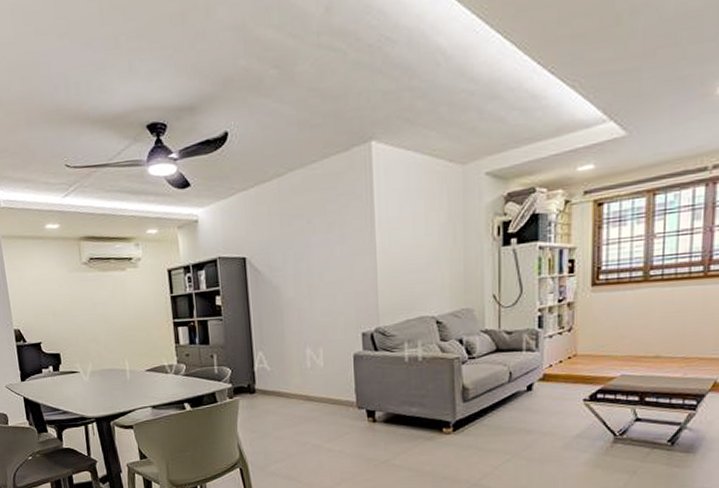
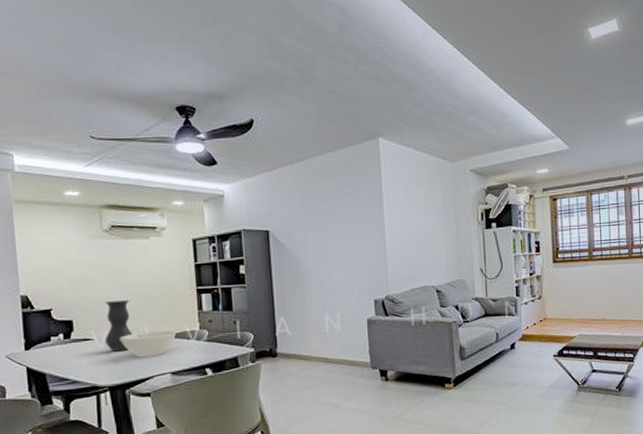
vase: none [87,334,115,385] -> present [104,300,133,352]
bowl: none [102,364,155,391] -> present [120,330,176,358]

